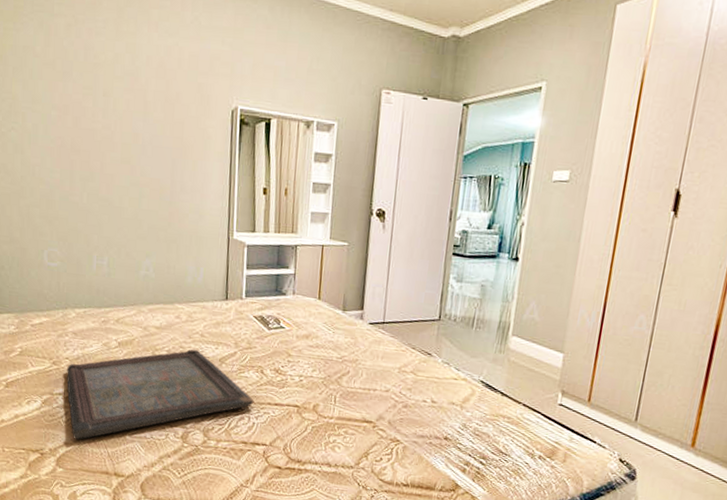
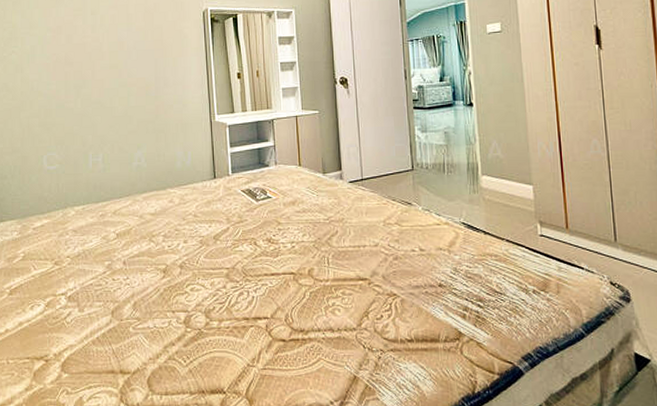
serving tray: present [67,349,254,441] -> none [69,230,251,341]

